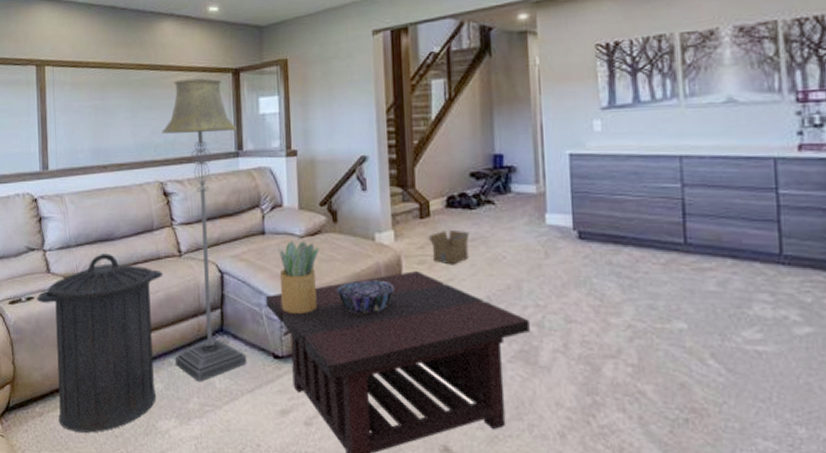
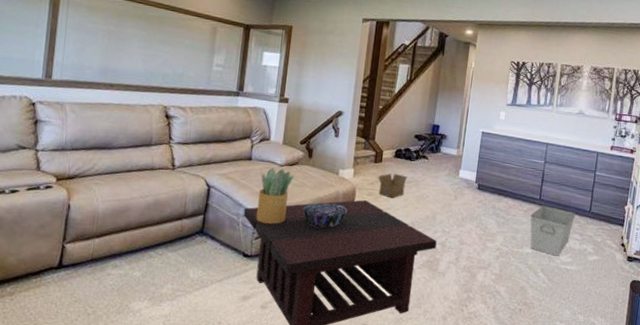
trash can: present [37,254,163,433] -> none [22,159,155,311]
floor lamp: present [162,78,247,382] -> none [154,23,242,272]
storage bin: none [674,253,756,331] -> present [530,205,576,256]

